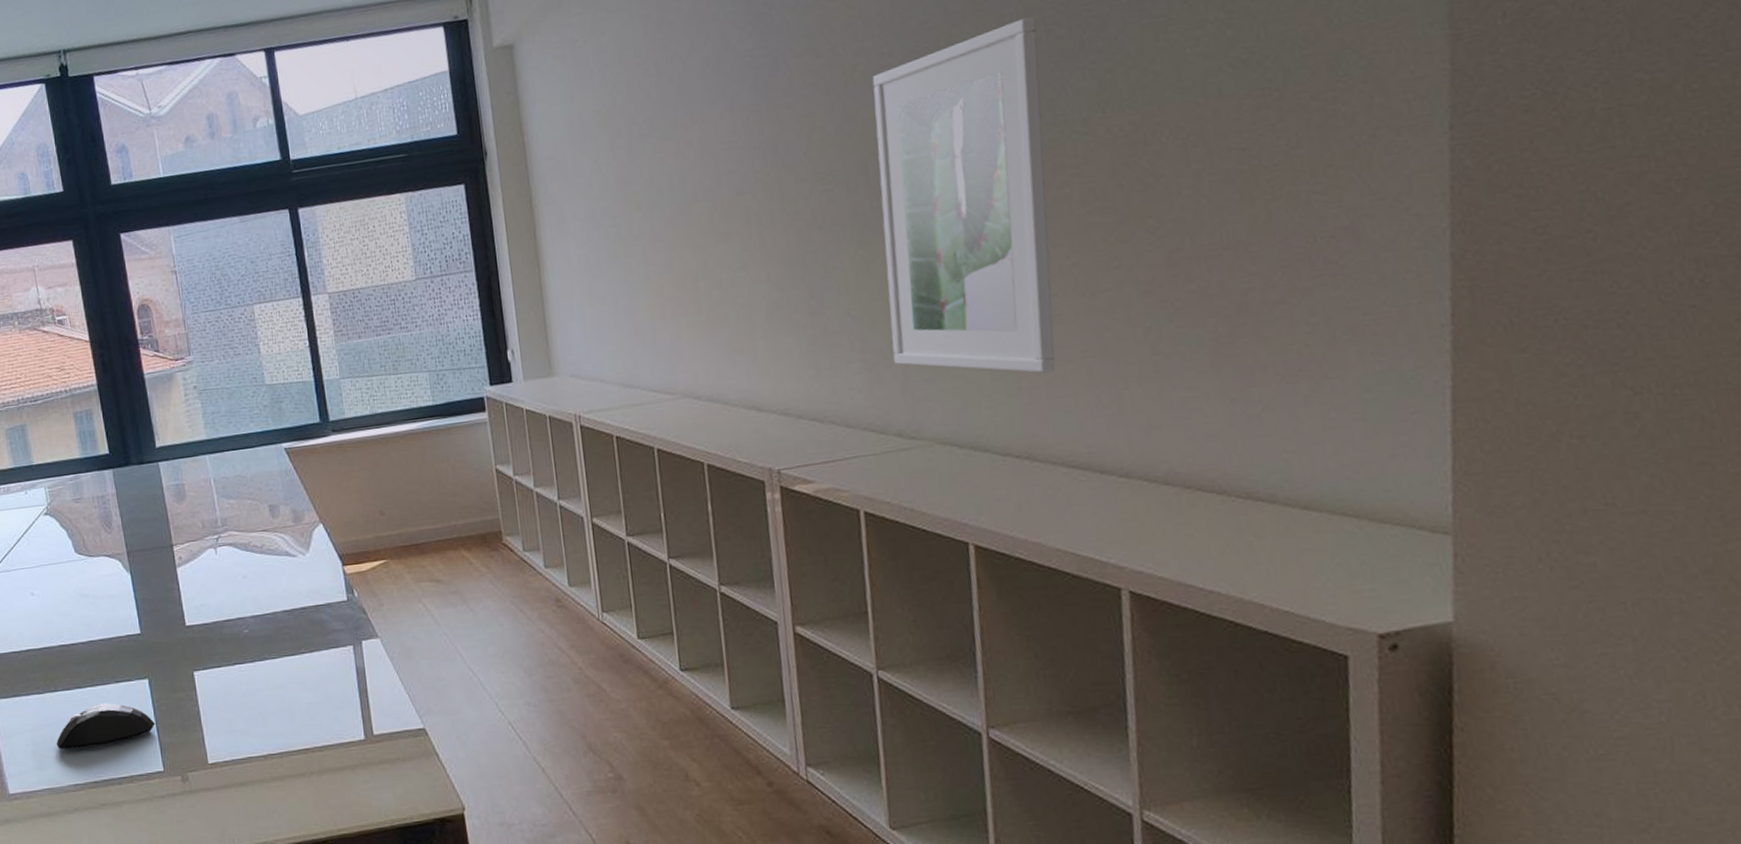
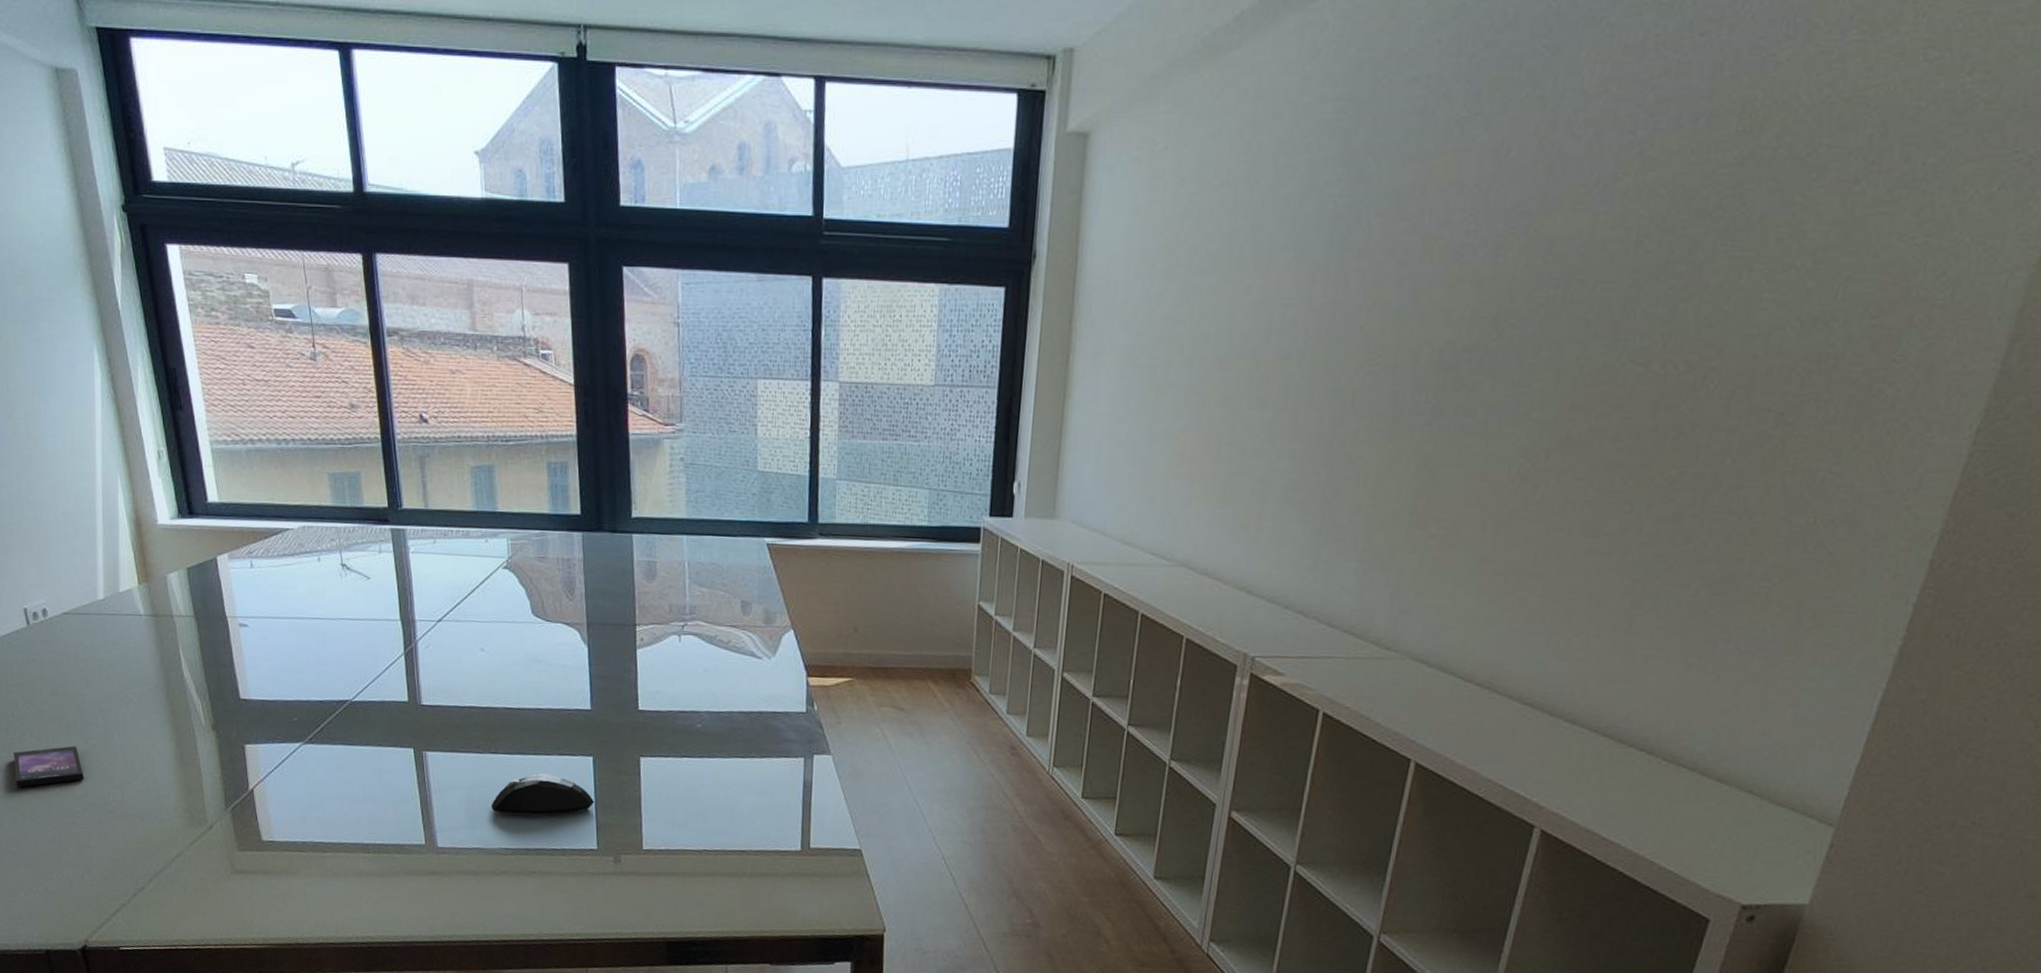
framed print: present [872,17,1055,373] -> none [1391,222,1631,607]

